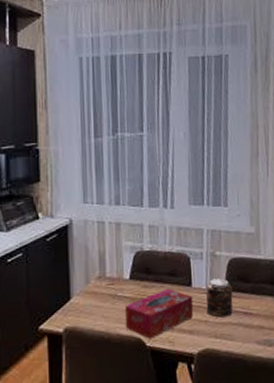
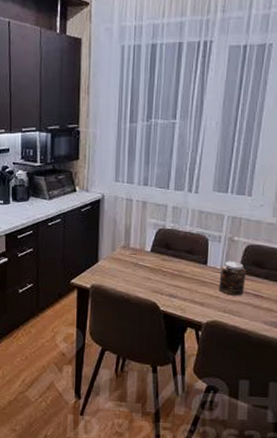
tissue box: present [125,288,194,339] -> none [143,264,207,305]

